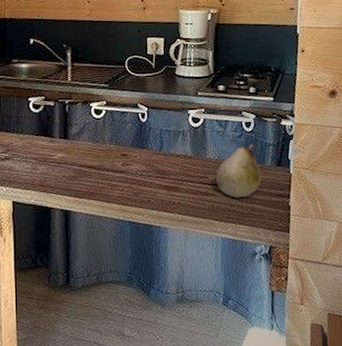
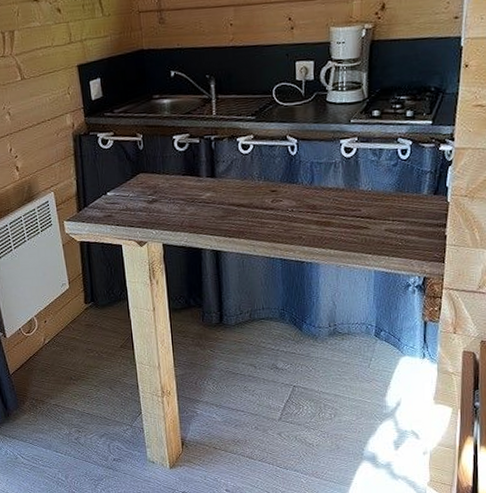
fruit: present [216,143,262,198] -> none [369,172,418,230]

